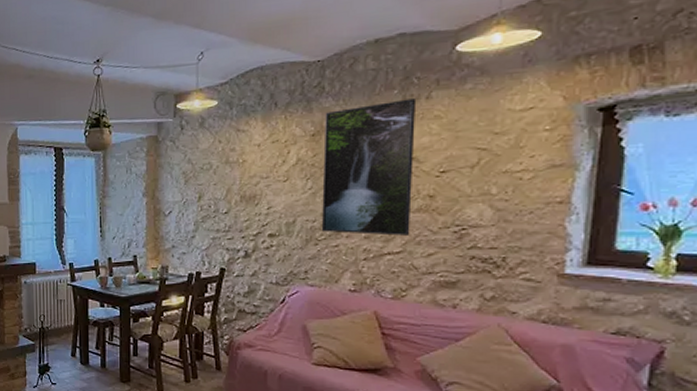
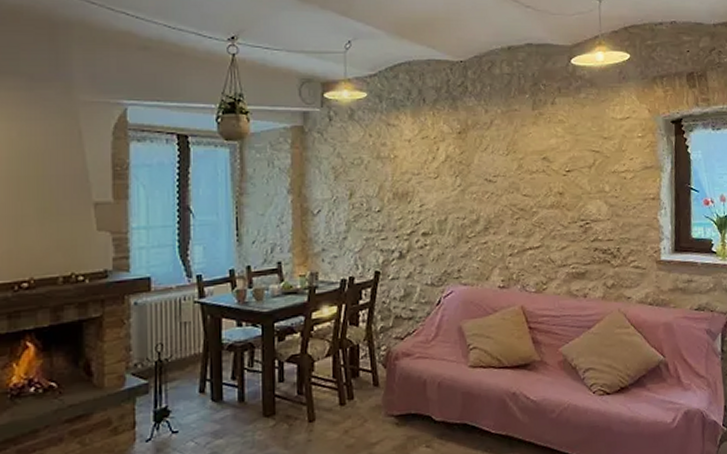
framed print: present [321,98,417,236] -> none [469,103,547,231]

